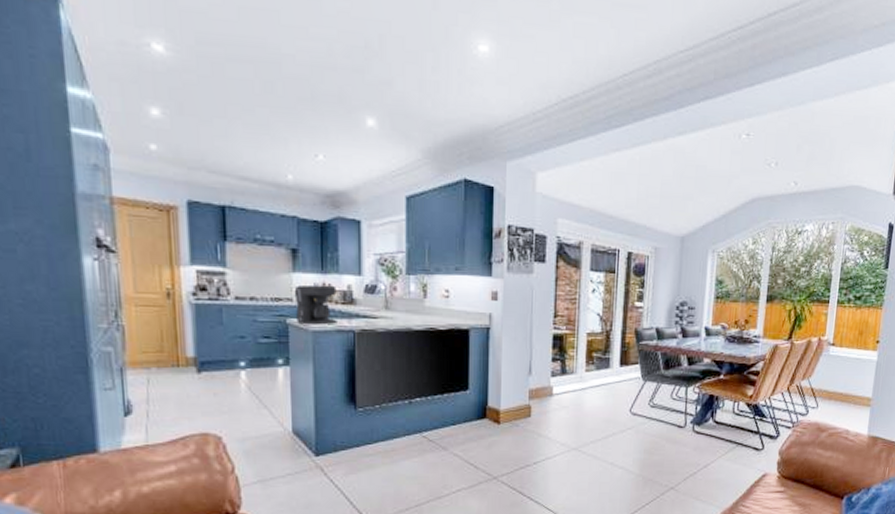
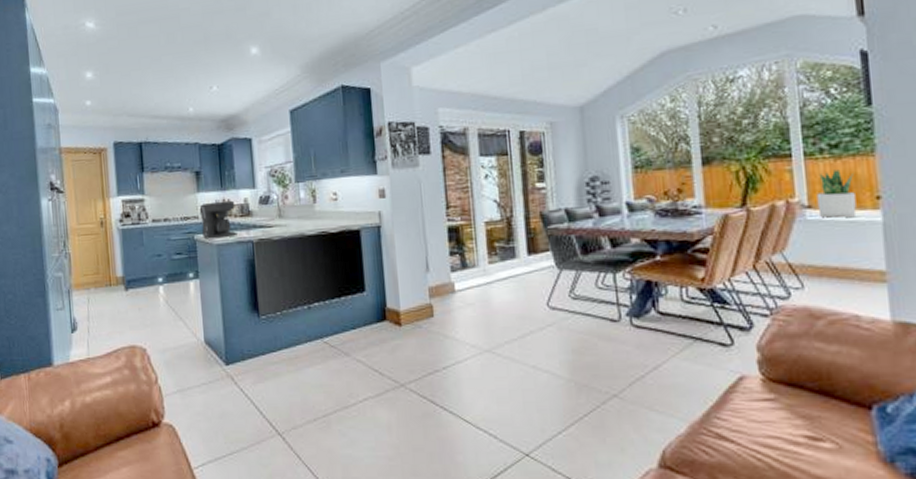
planter: none [838,317,866,356] -> present [816,169,857,219]

